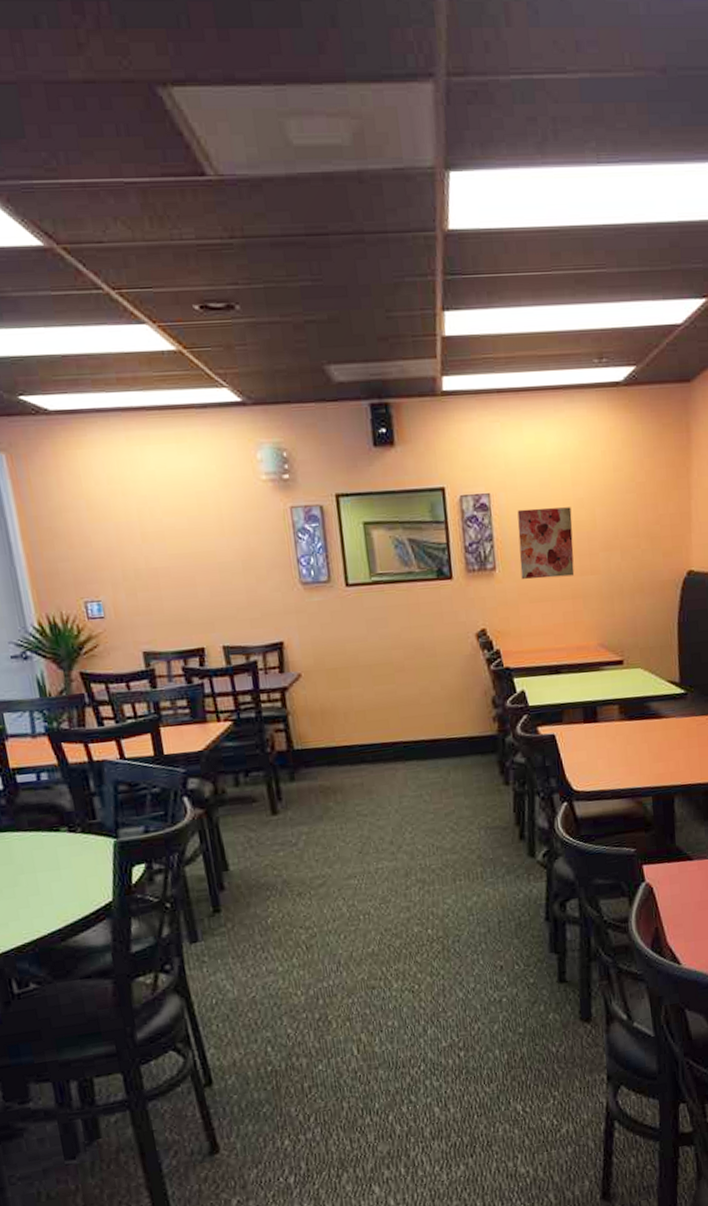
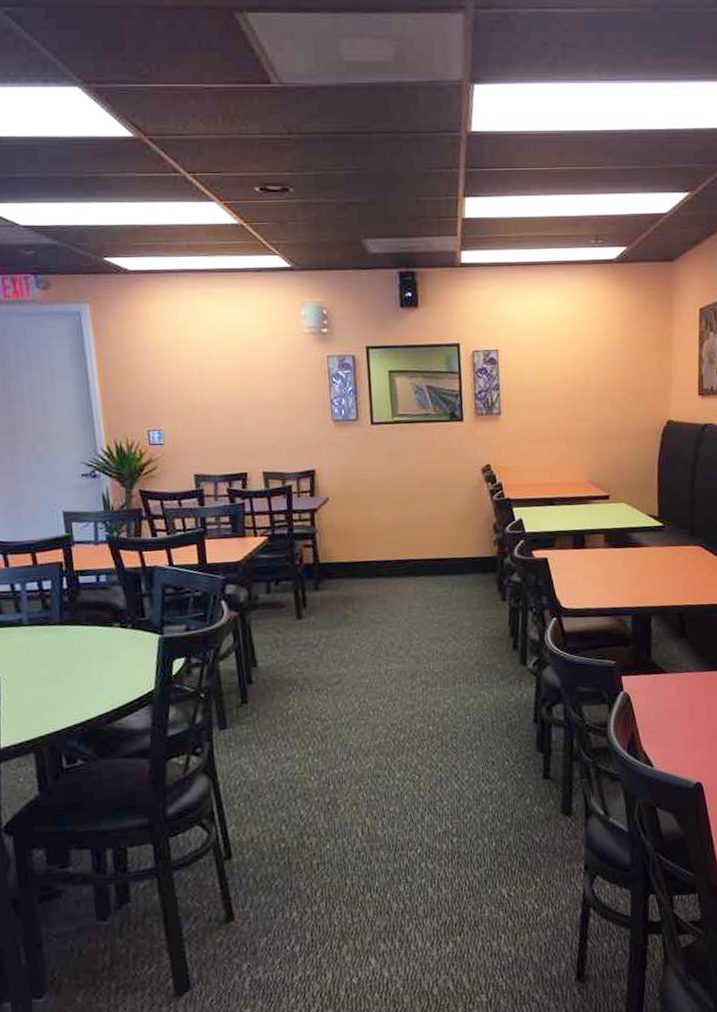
wall art: present [517,507,575,580] -> none [521,363,569,424]

